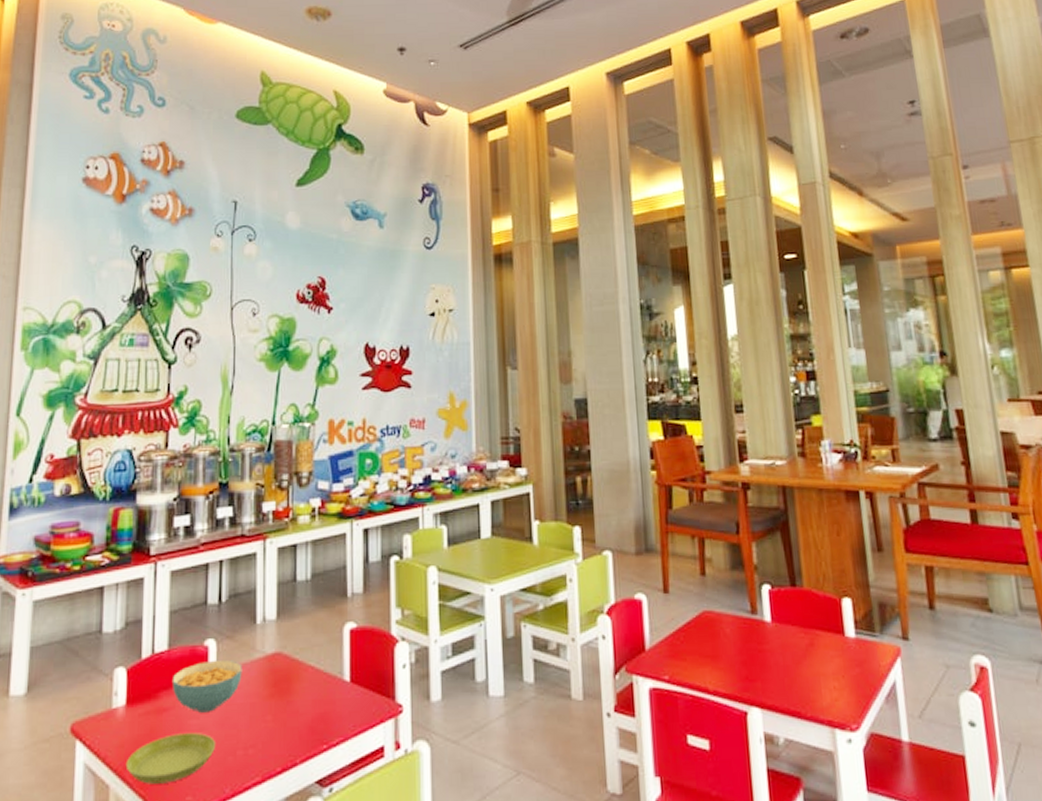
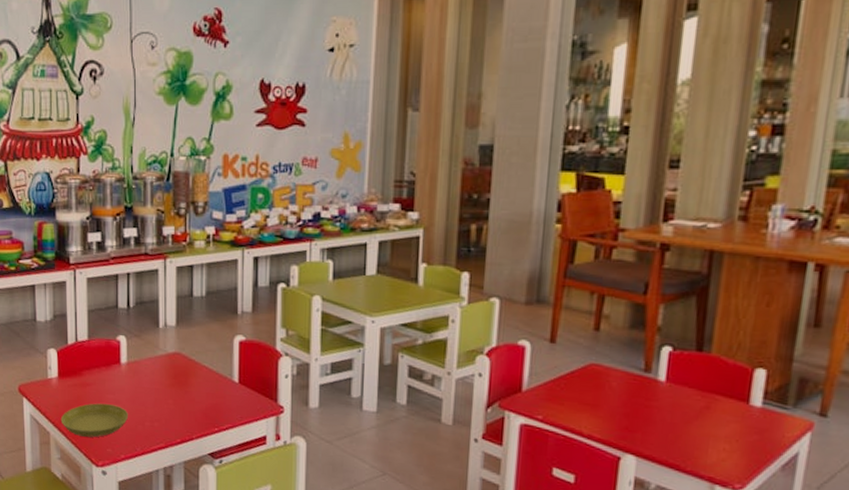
cereal bowl: present [171,659,242,713] -> none [92,352,148,391]

